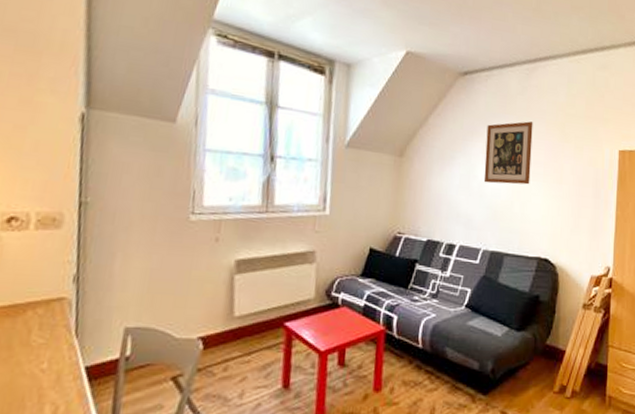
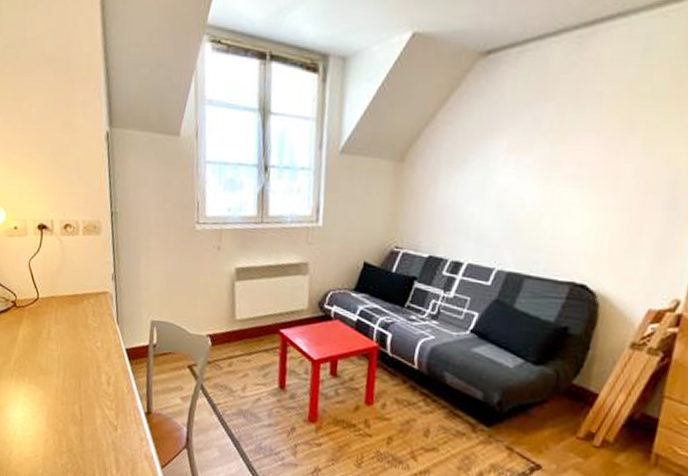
wall art: present [483,121,533,185] -> none [504,109,582,193]

